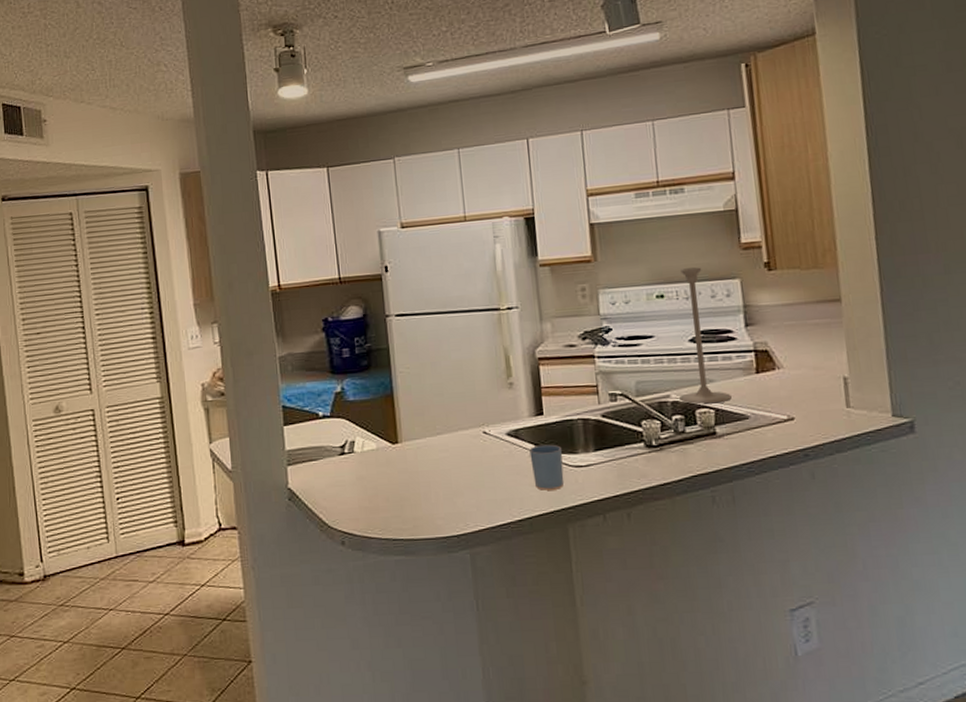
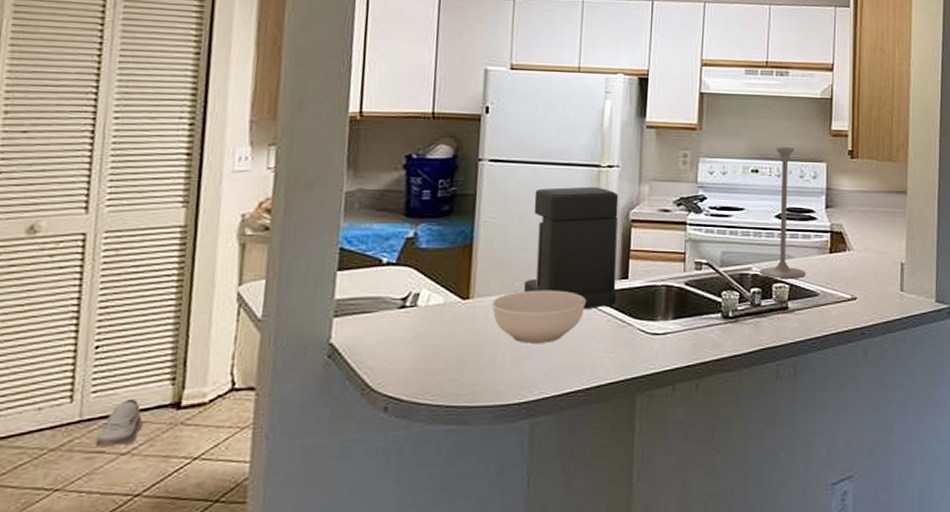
shoe: none [130,538,161,576] -> present [95,398,144,447]
bowl: none [419,430,506,481] -> present [492,290,587,343]
coffee maker: none [442,329,535,446] -> present [524,186,619,309]
mug: present [529,444,564,490] -> none [608,309,642,358]

